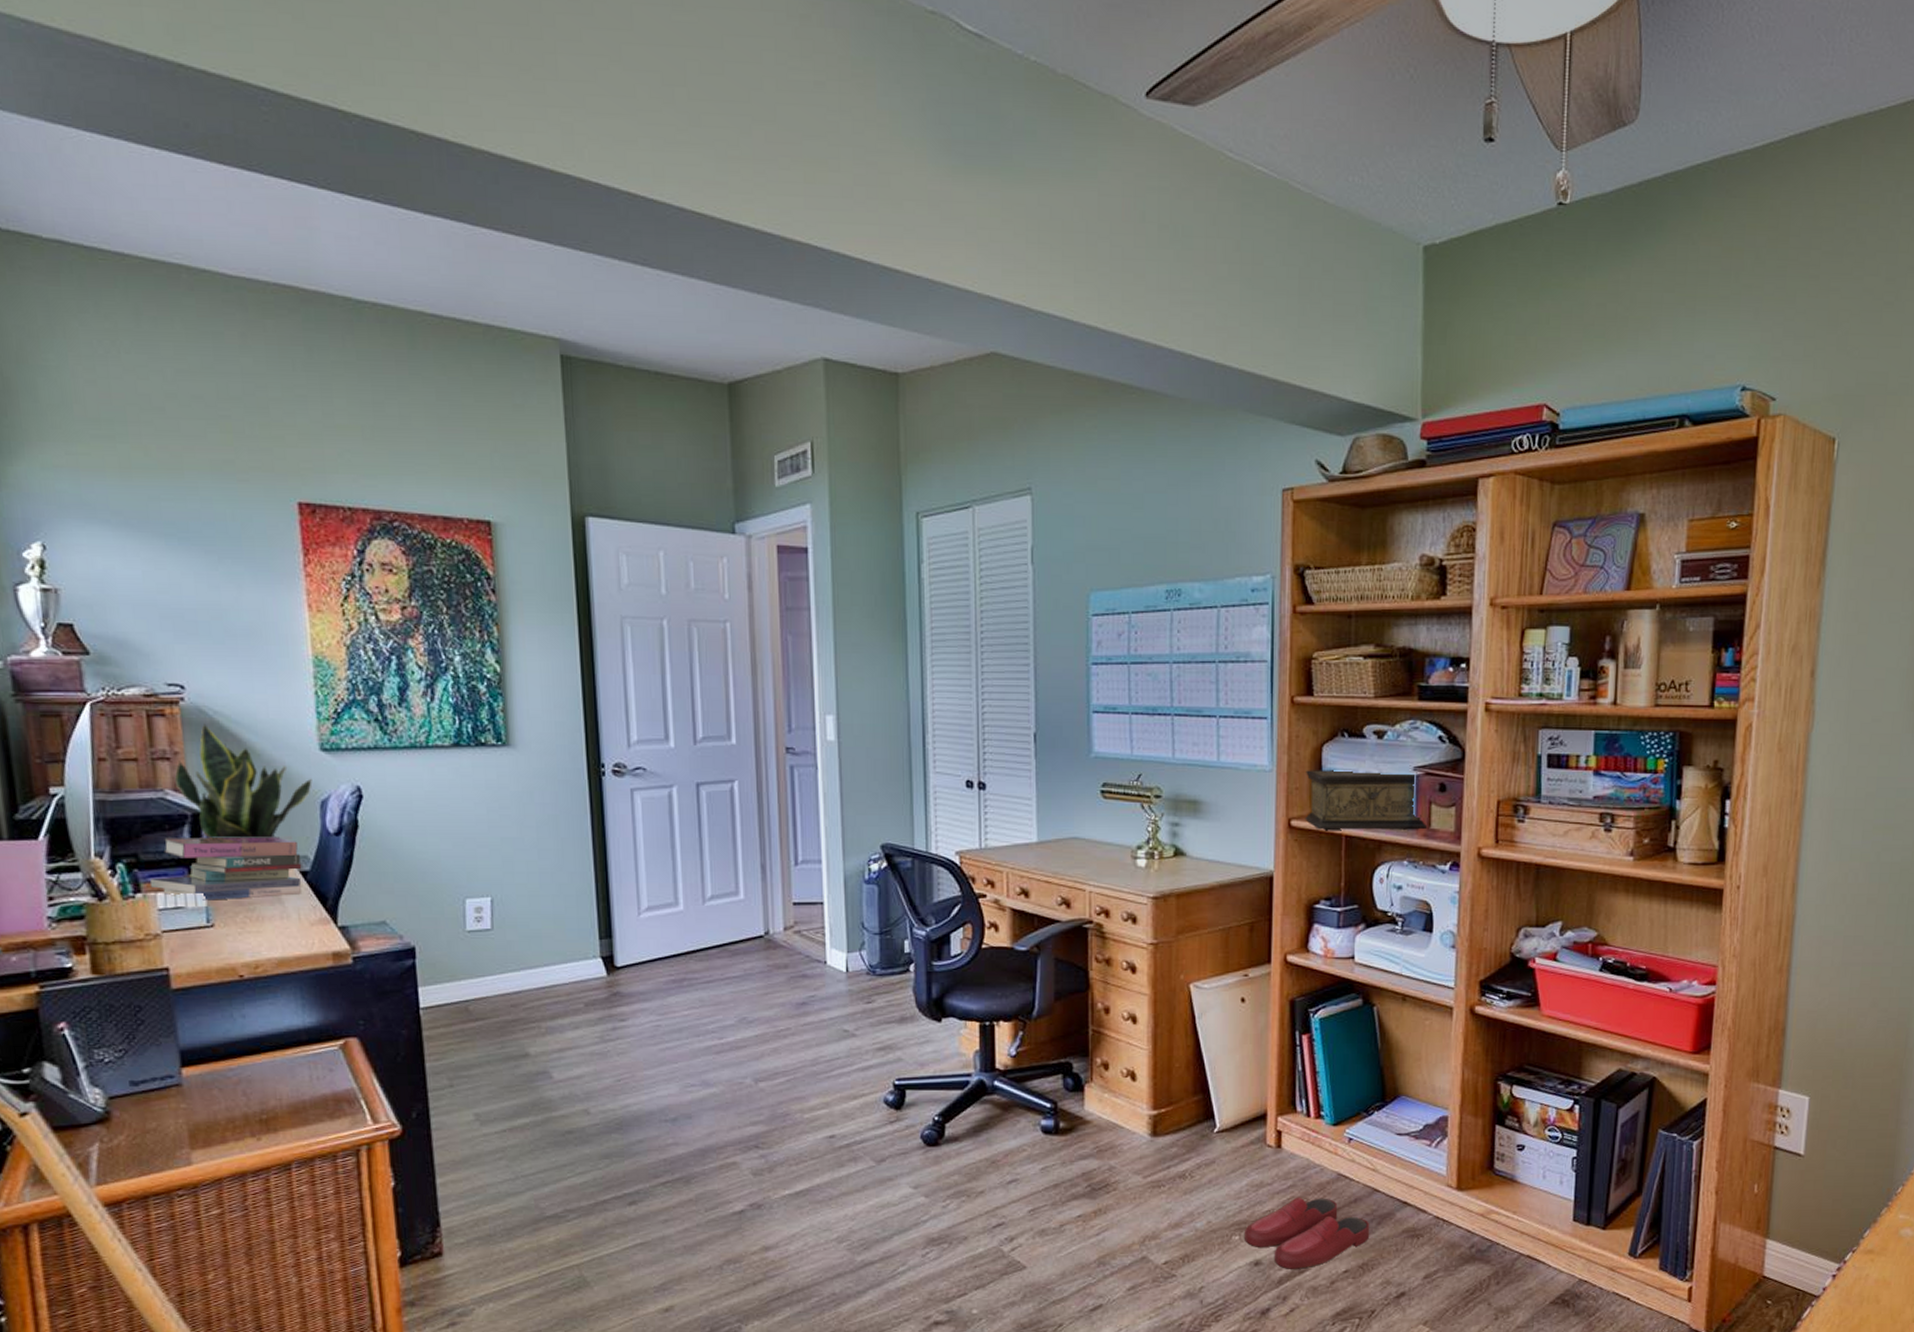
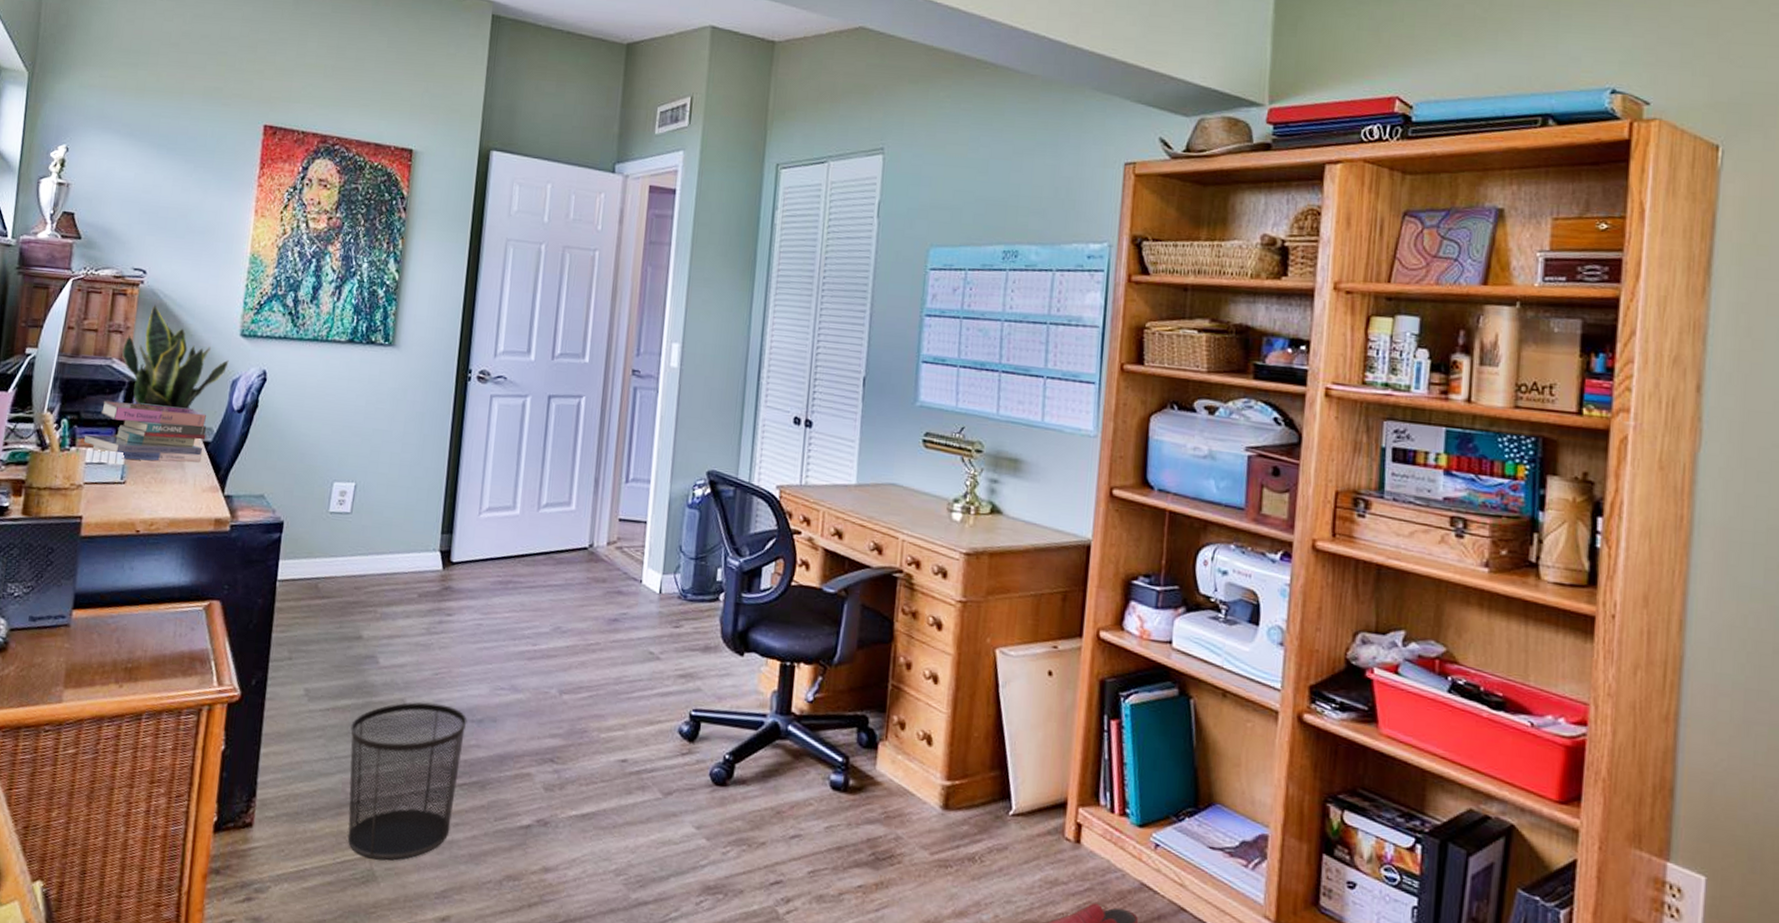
waste bin: none [533,1109,660,1266] -> present [347,702,467,860]
decorative box: present [1305,770,1428,831] -> none [1127,439,1258,514]

